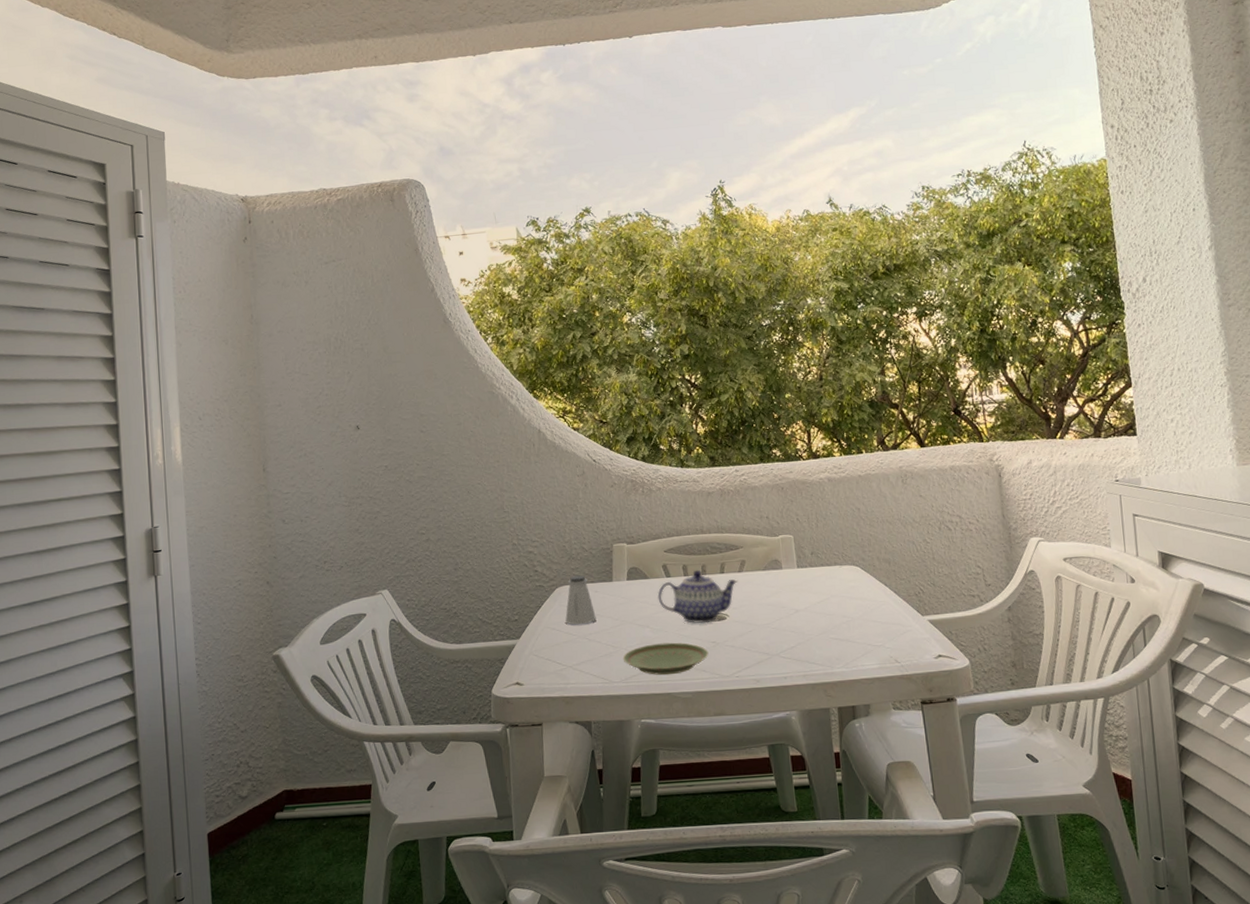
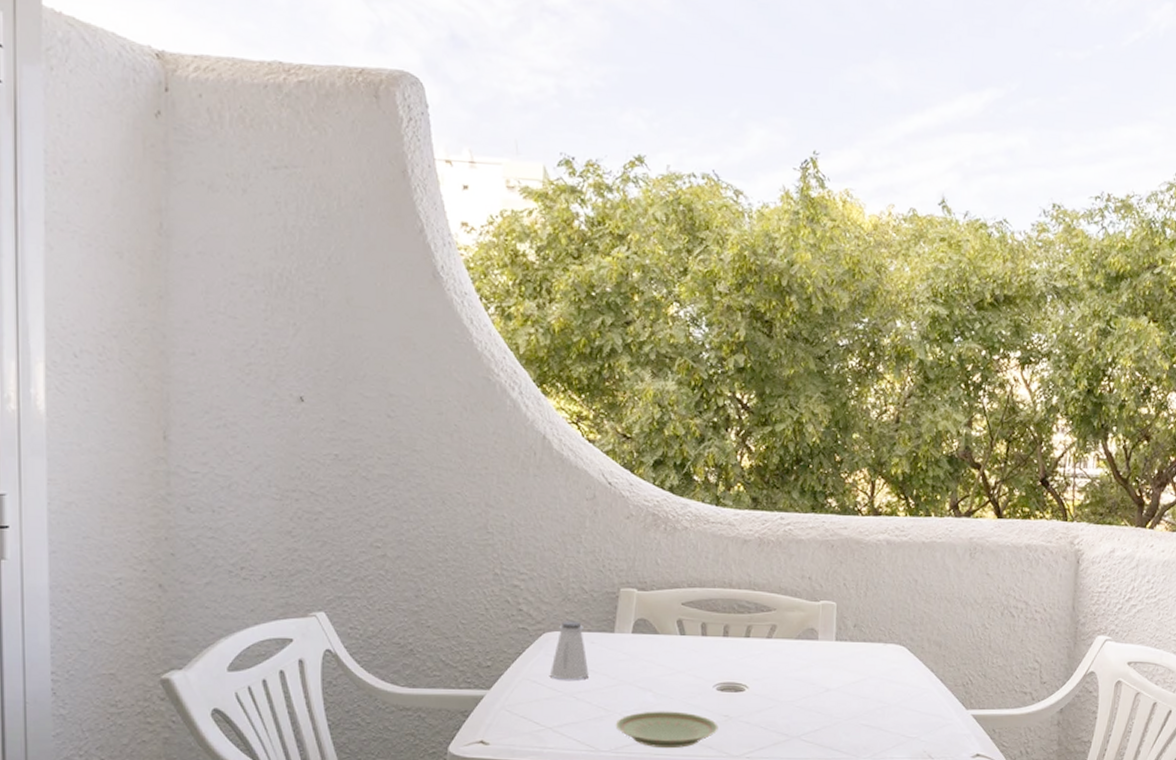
teapot: present [657,570,738,623] -> none [666,630,765,694]

